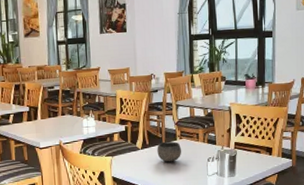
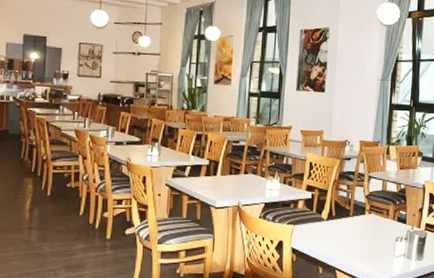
bowl: present [157,142,182,163] -> none [343,216,370,238]

